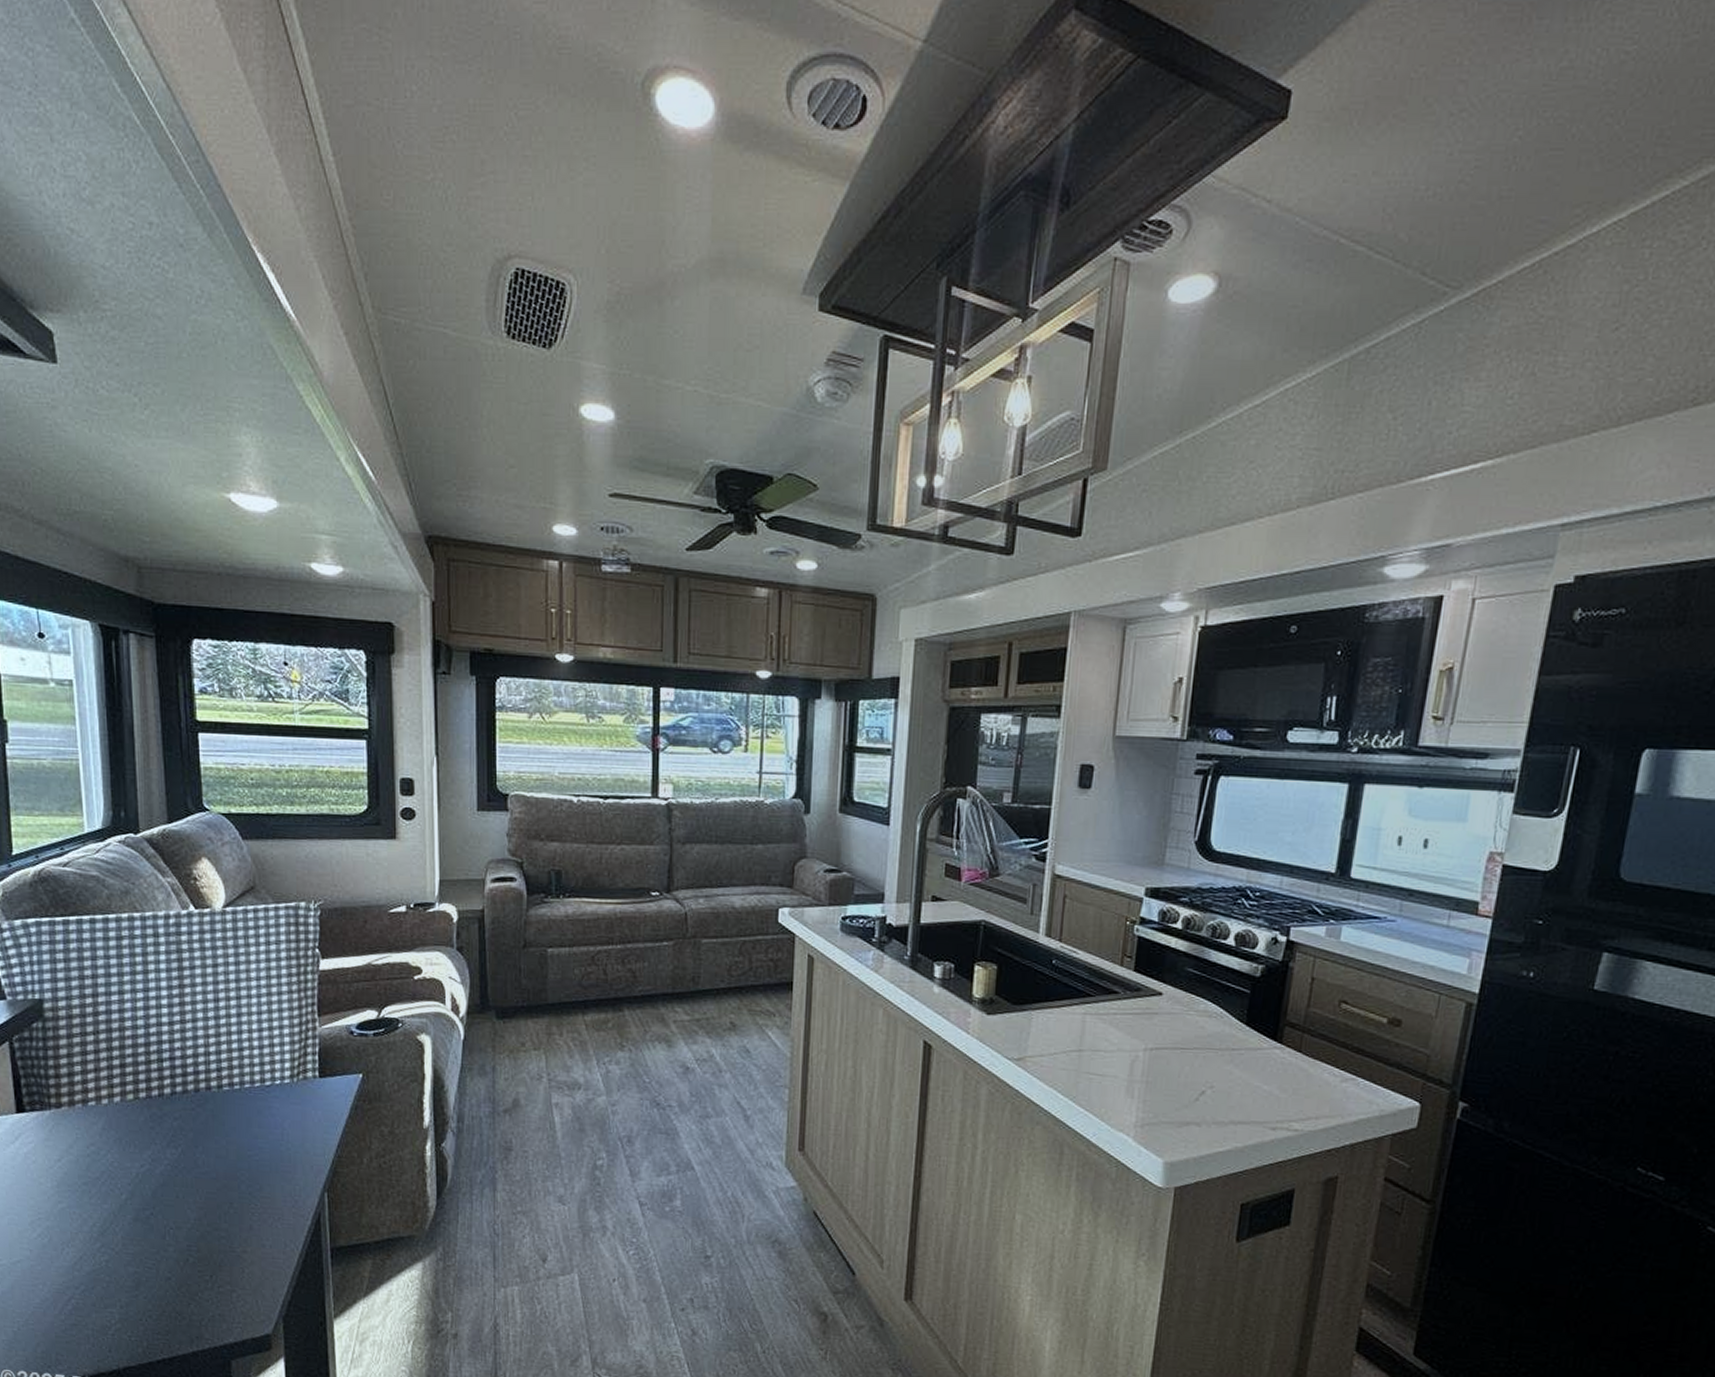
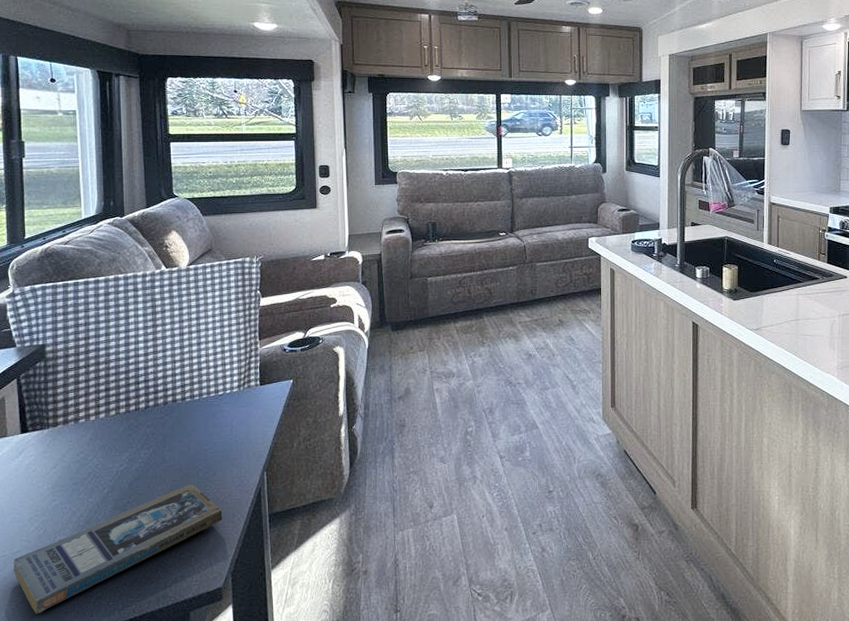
book: none [13,1198,272,1342] -> present [13,484,223,614]

